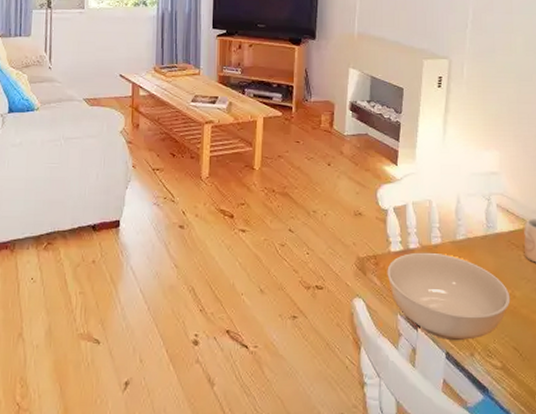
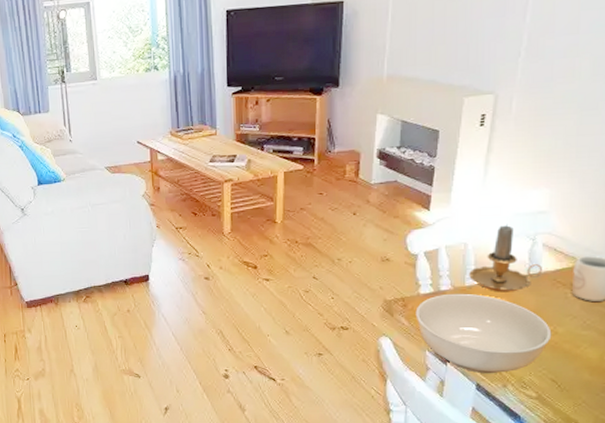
candlestick: none [435,183,498,253] -> present [469,224,542,292]

